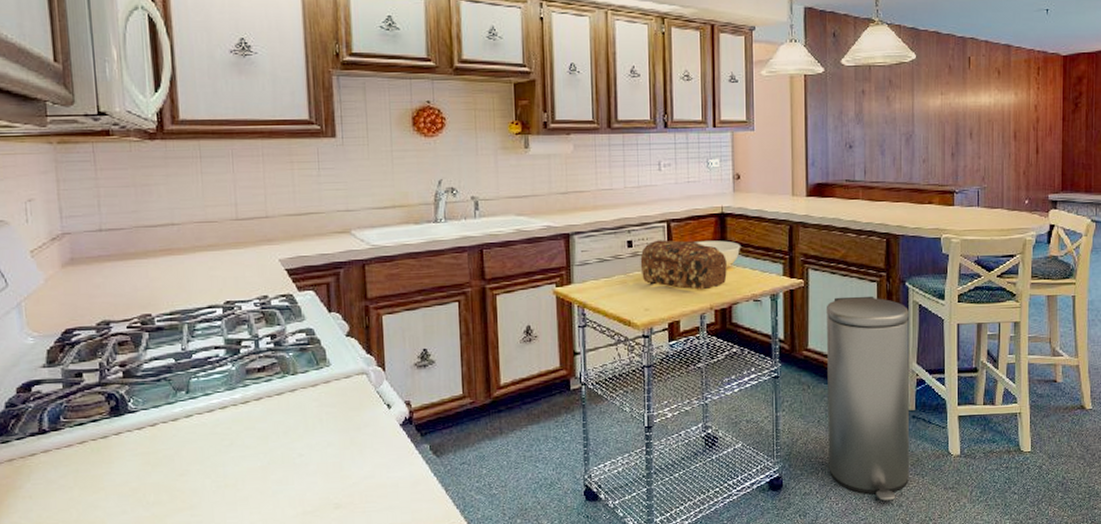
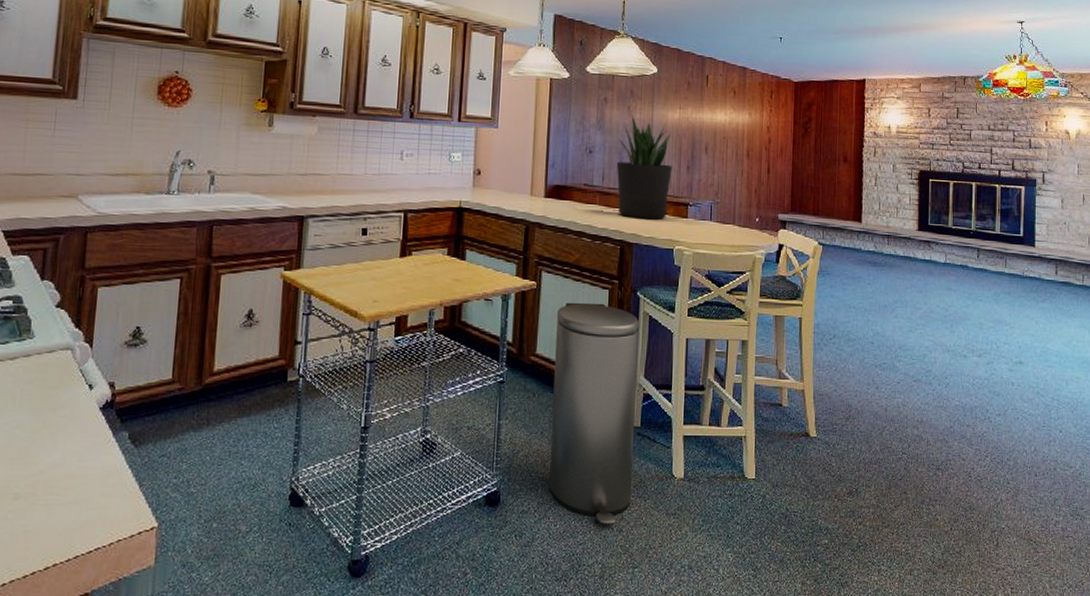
bread loaf: present [640,240,727,290] -> none [373,229,461,285]
bowl: present [695,240,741,267] -> none [430,234,477,263]
planter: none [878,106,936,211] -> present [616,116,672,220]

